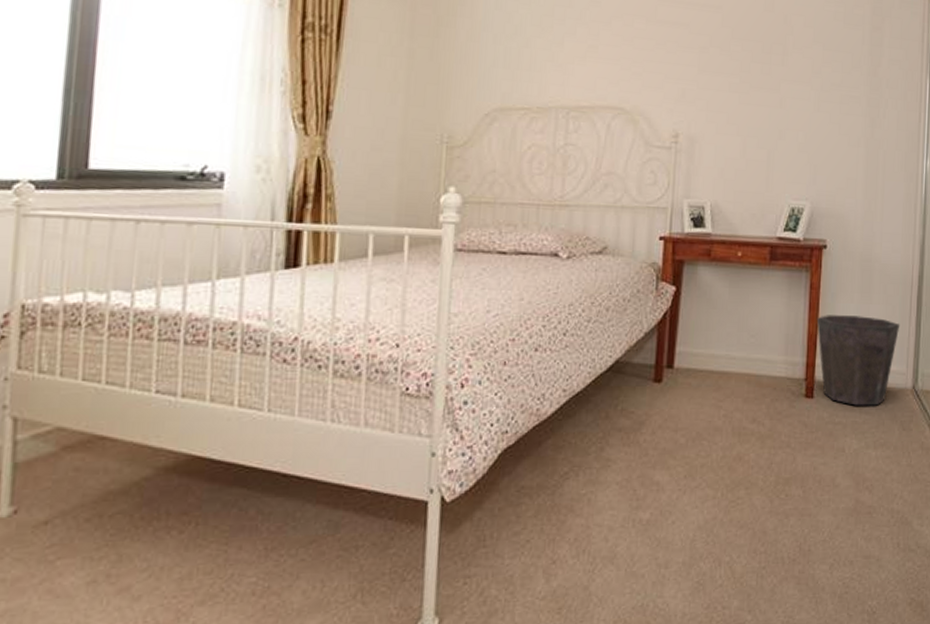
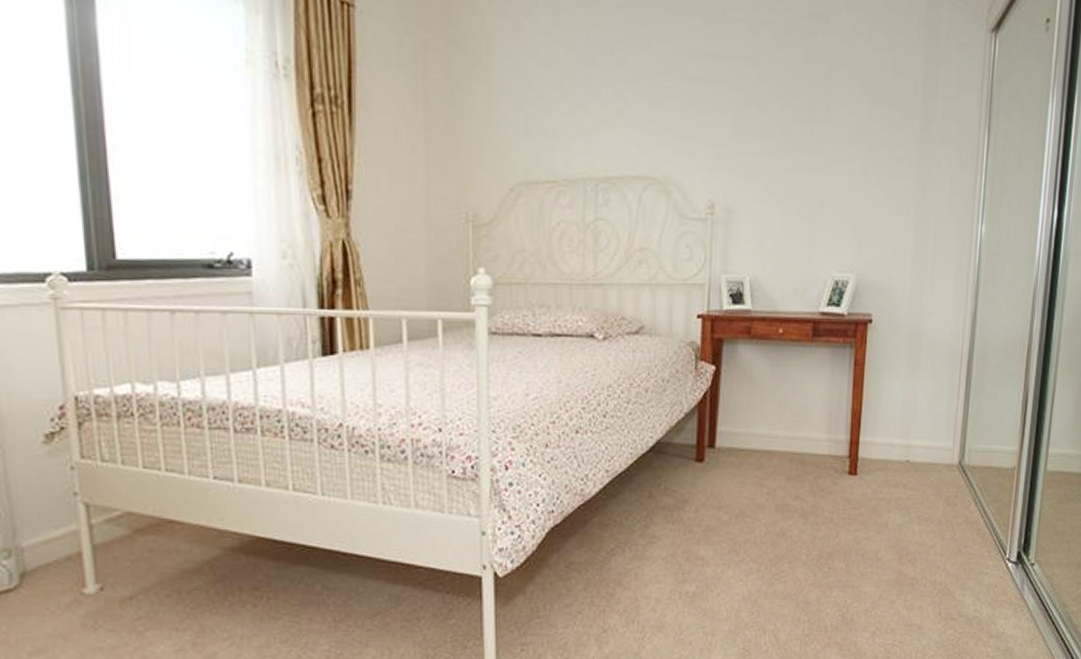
waste bin: present [816,315,900,406] -> none [861,392,948,482]

